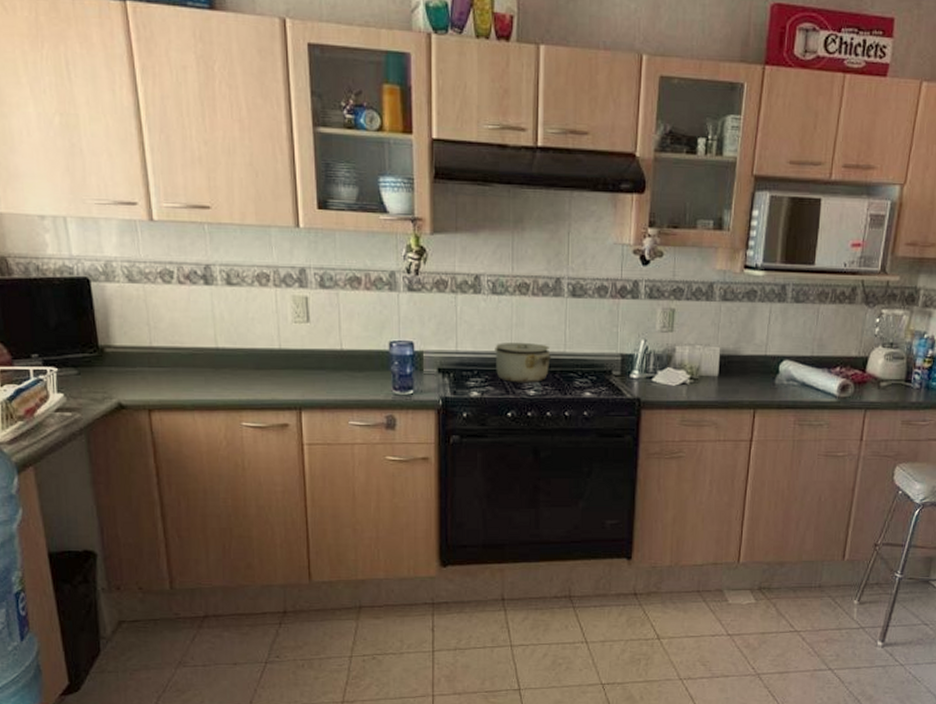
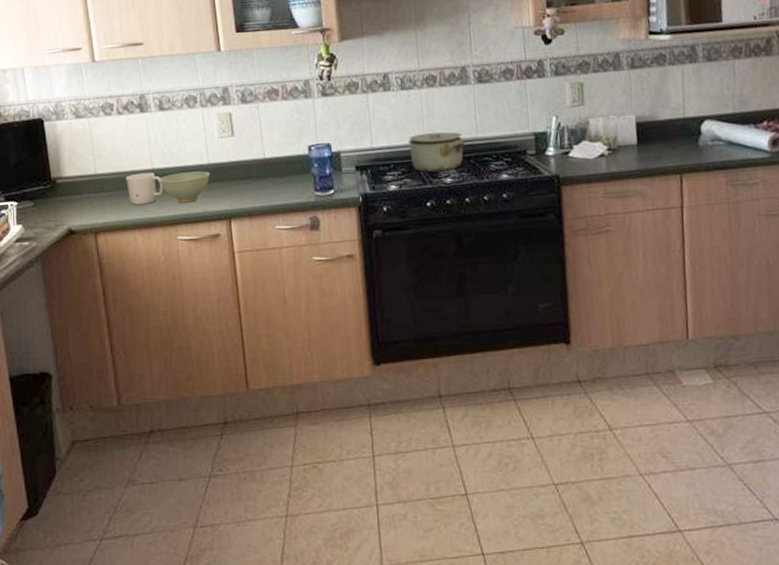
mug: none [185,350,229,385] -> present [125,172,164,205]
bowl: none [223,355,282,388] -> present [159,171,211,204]

